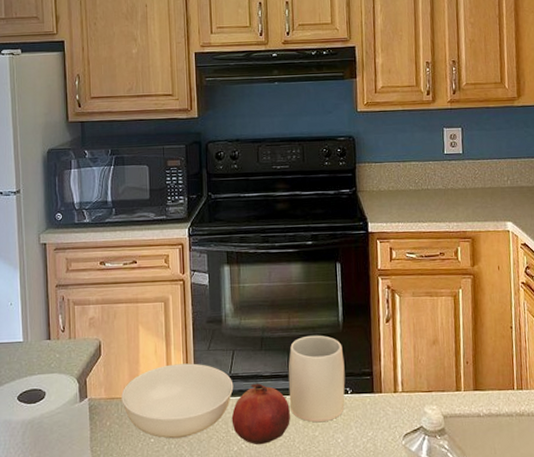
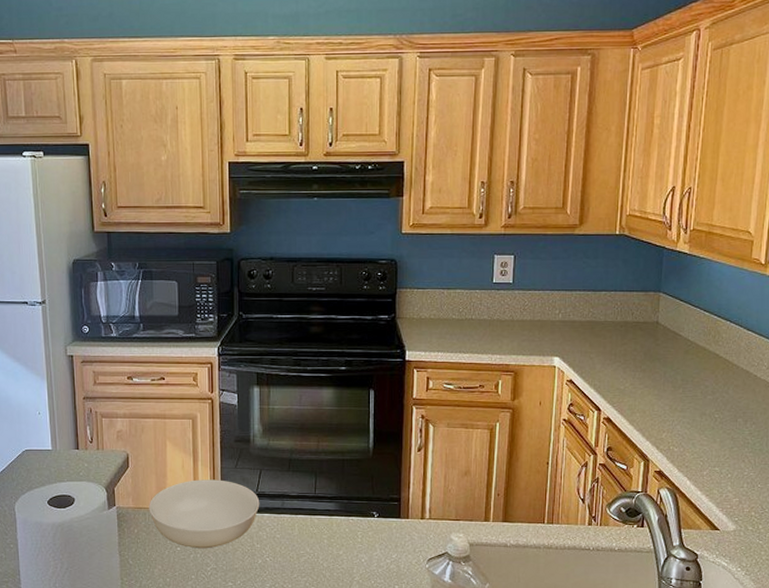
fruit: present [231,383,290,445] -> none [257,502,315,560]
mug: present [288,335,346,423] -> none [315,459,372,543]

